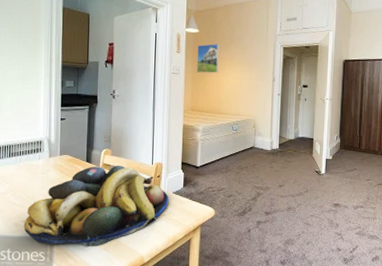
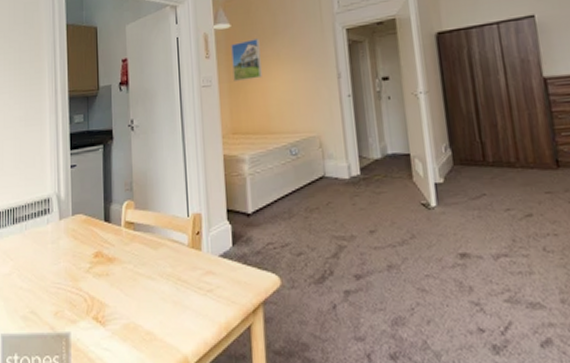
fruit bowl: present [24,165,169,247] -> none [33,221,215,346]

